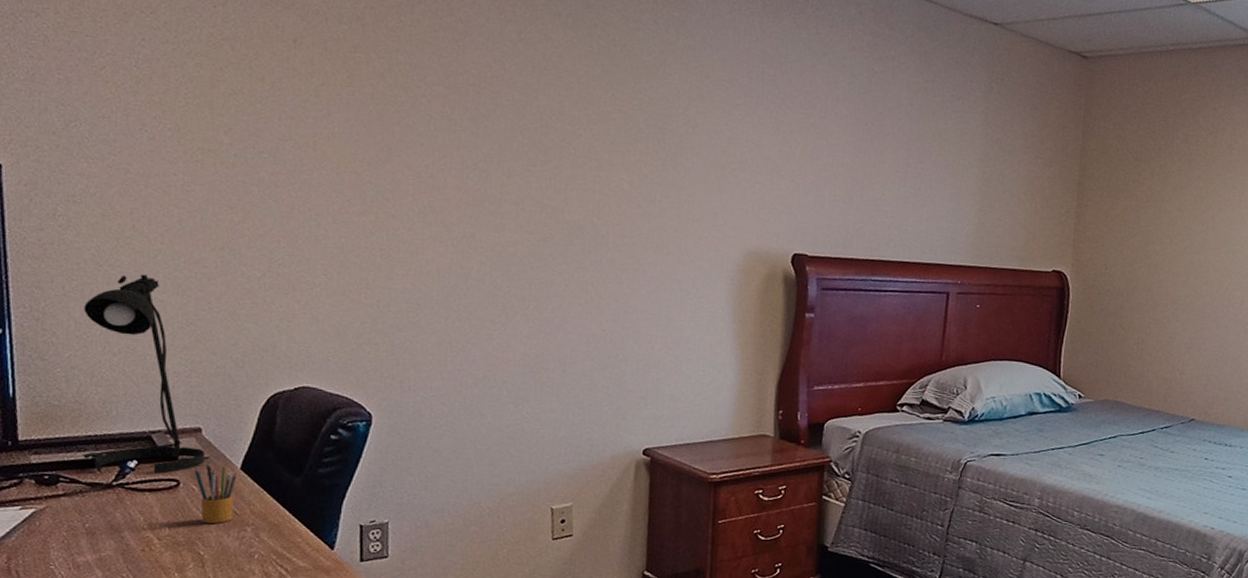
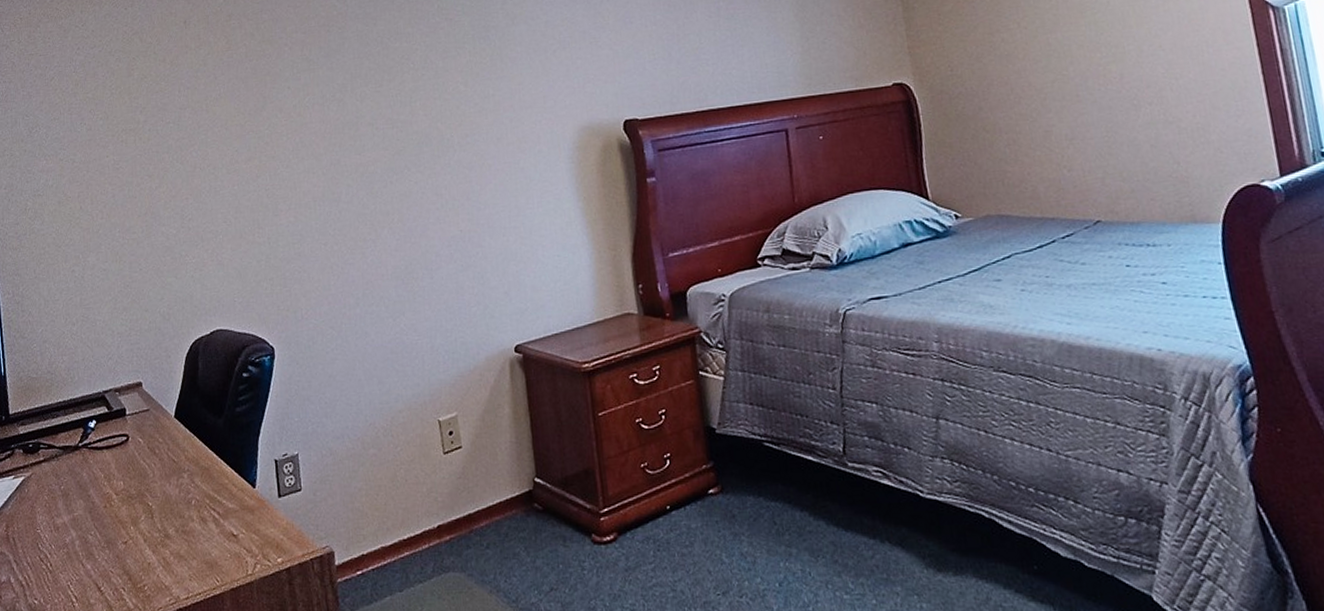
desk lamp: present [80,274,206,474] -> none [50,248,147,436]
pencil box: present [194,463,238,524] -> none [139,414,173,475]

